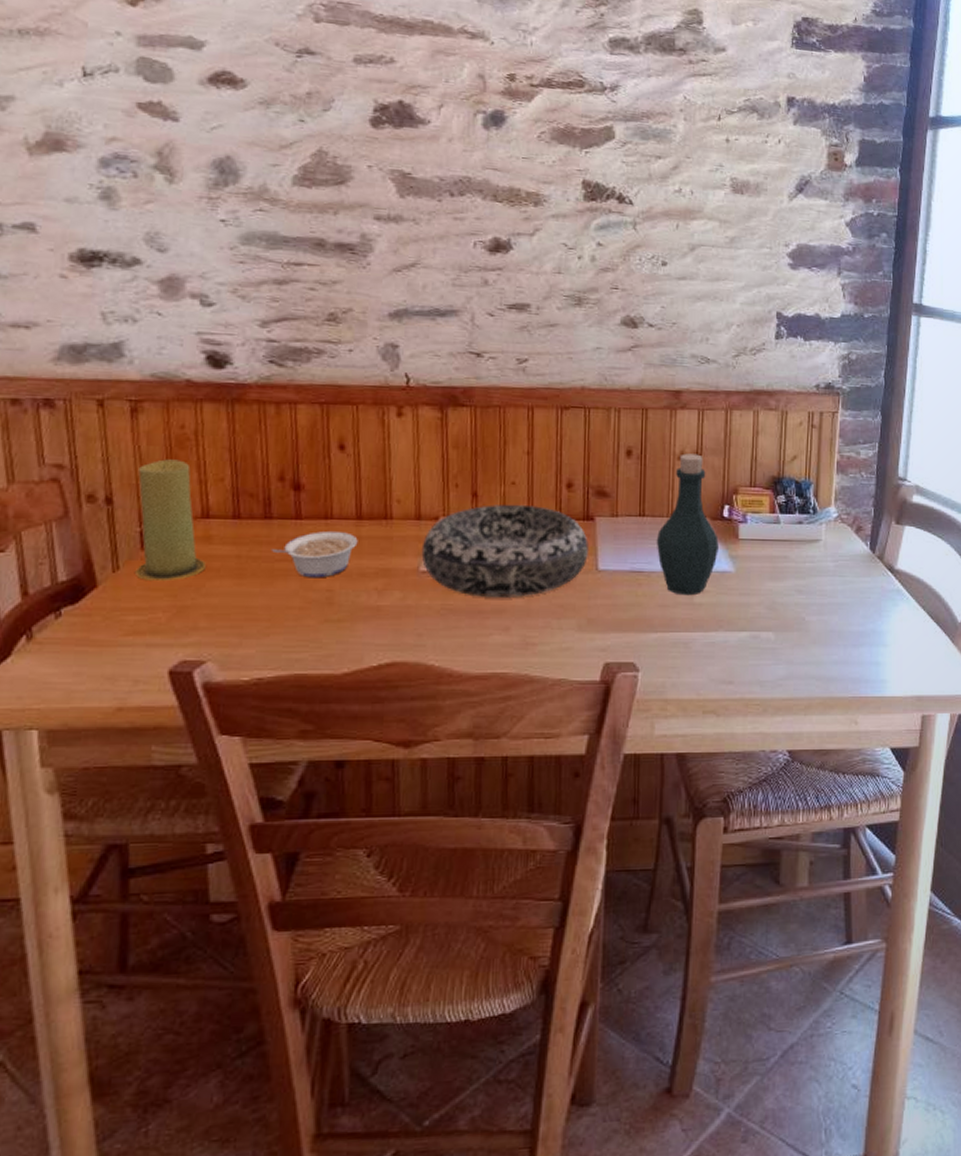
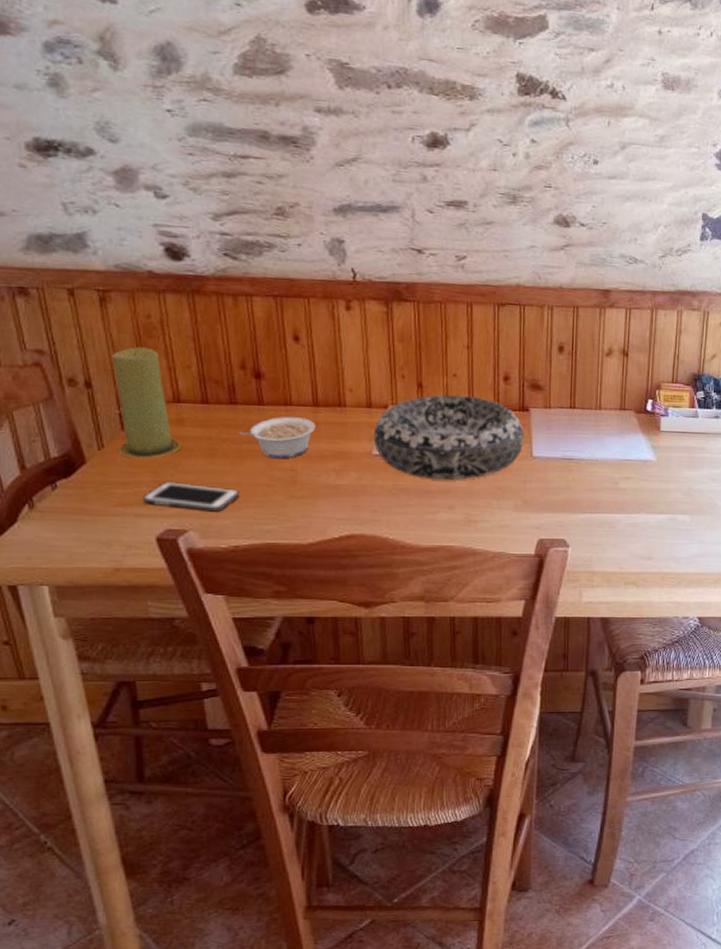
cell phone: none [157,606,268,639] -> present [143,482,239,512]
bottle: present [656,453,719,596] -> none [585,350,642,481]

